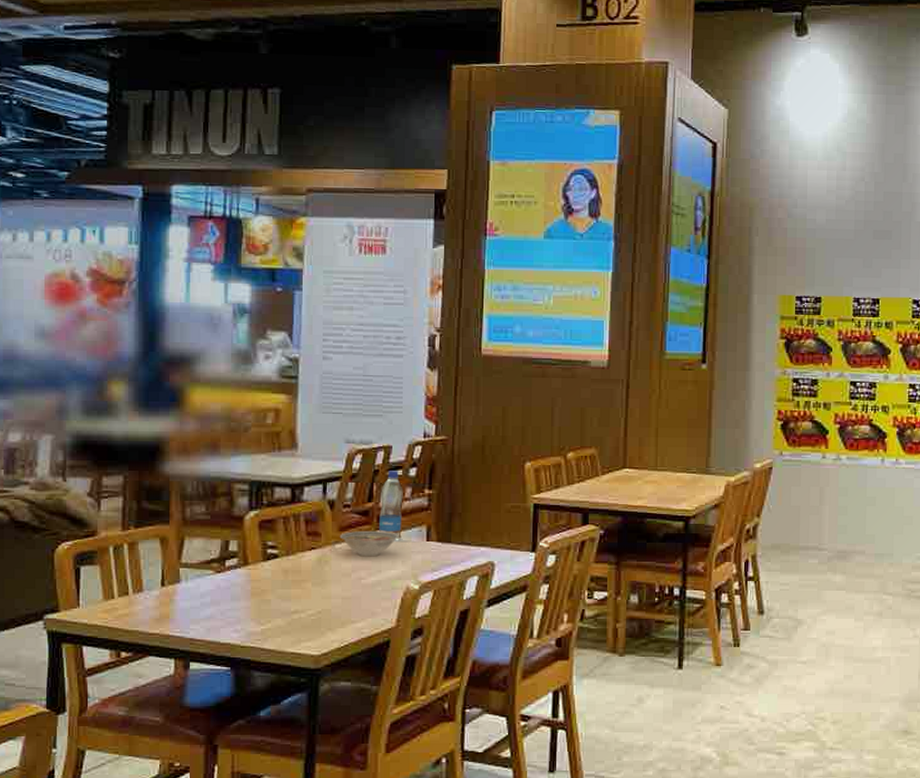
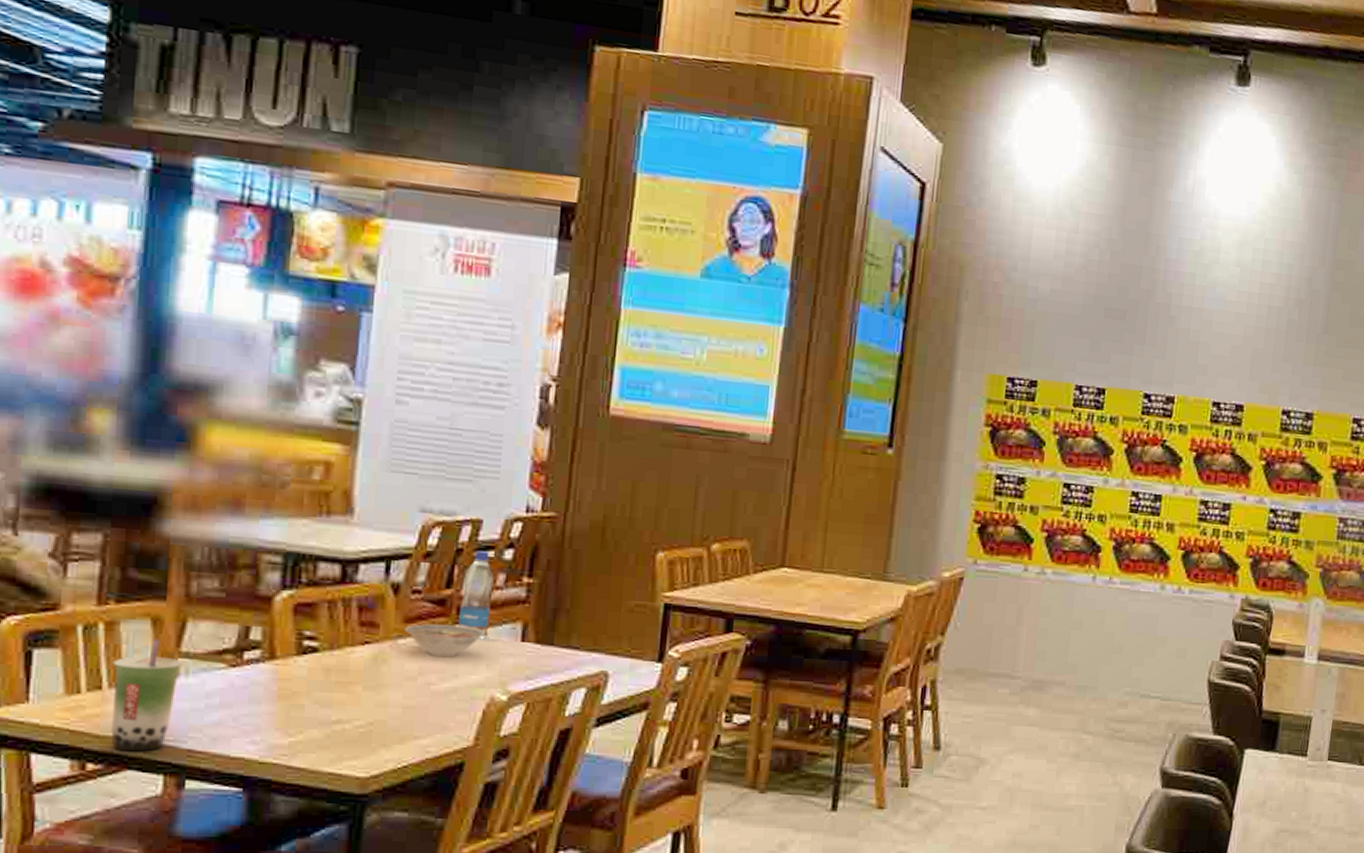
beverage cup: none [135,554,184,642] -> present [111,638,183,752]

